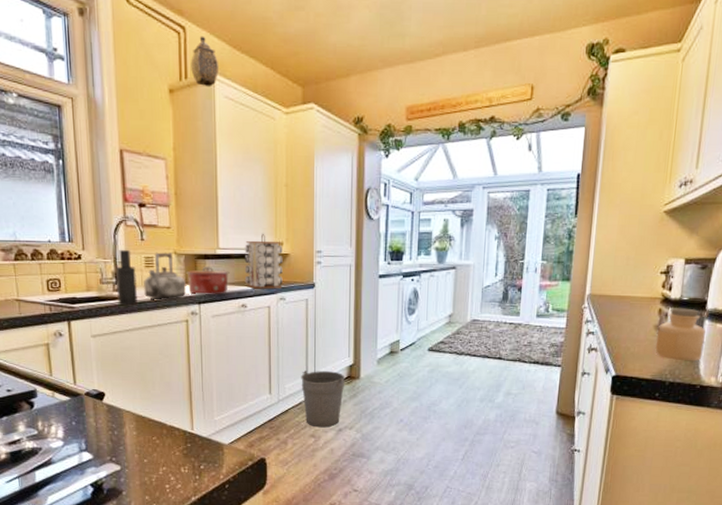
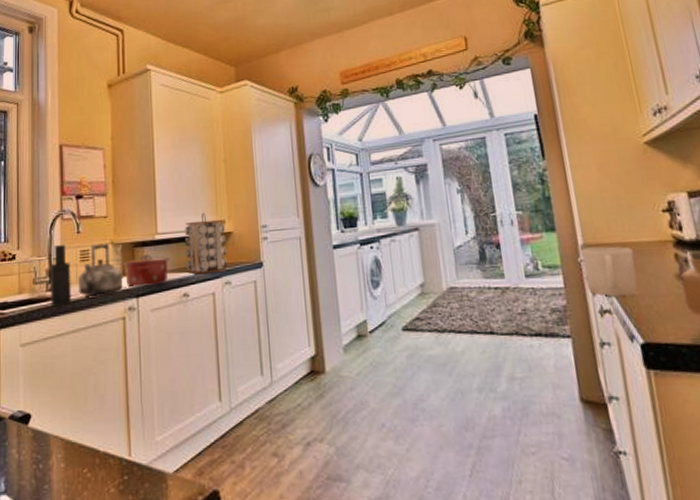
decorative jar: present [191,36,220,87] -> none [128,35,155,79]
bucket: present [301,371,345,428] -> none [255,366,308,443]
mug: none [583,297,628,339] -> present [580,246,638,297]

